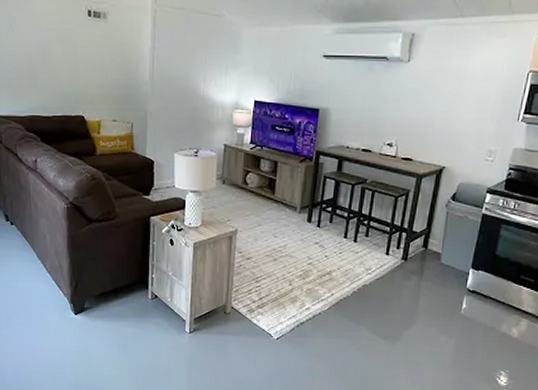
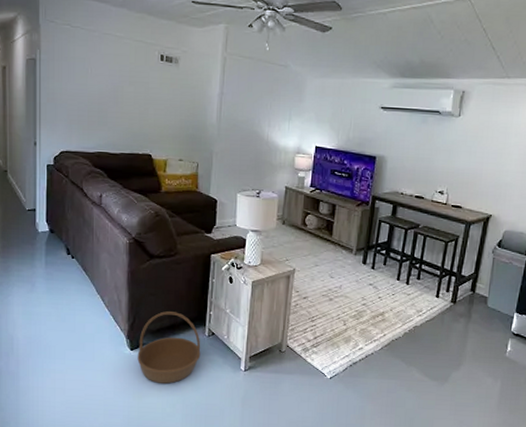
basket: none [81,275,145,347] -> present [137,311,201,384]

